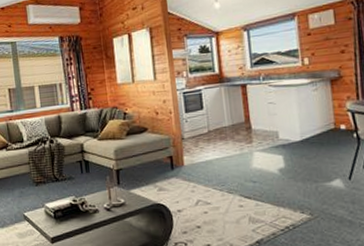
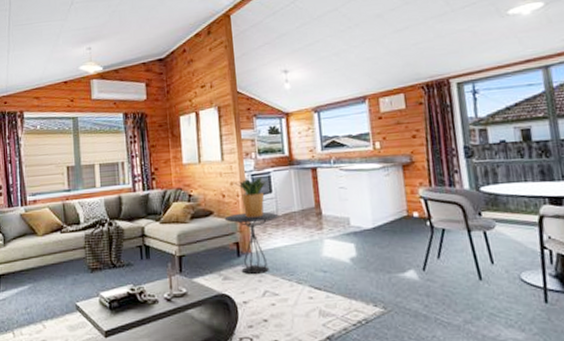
side table: none [158,127,209,186] -> present [224,212,278,275]
potted plant: none [166,94,200,133] -> present [233,177,269,218]

